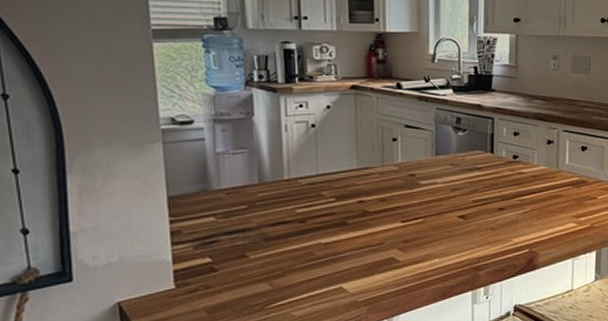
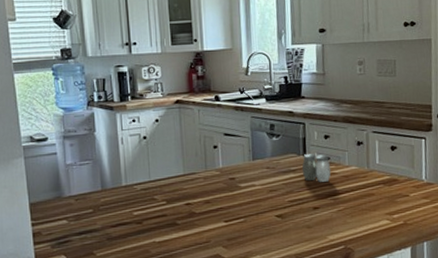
salt and pepper shaker: none [488,151,519,182] -> present [301,154,331,182]

